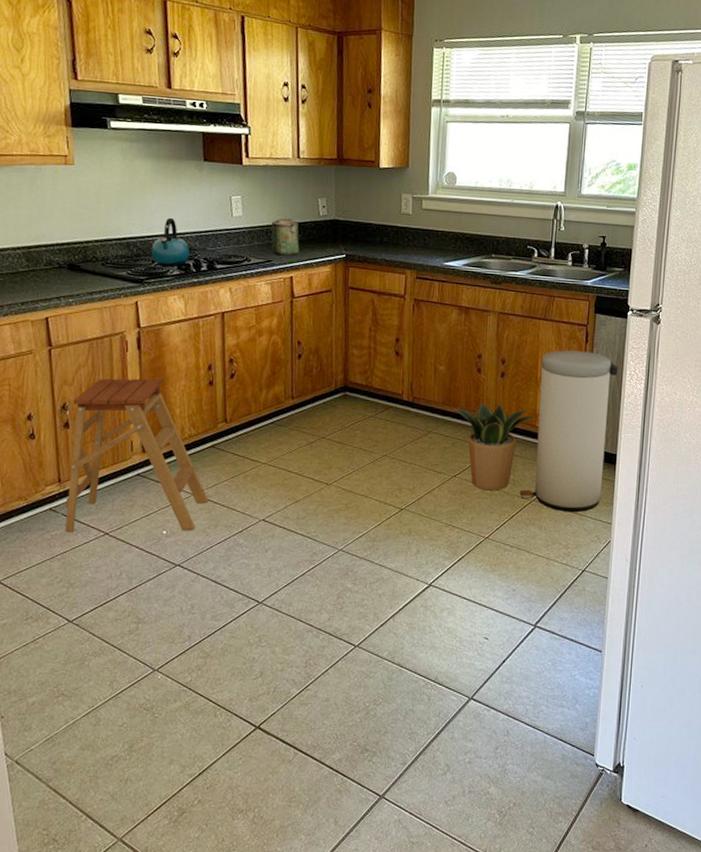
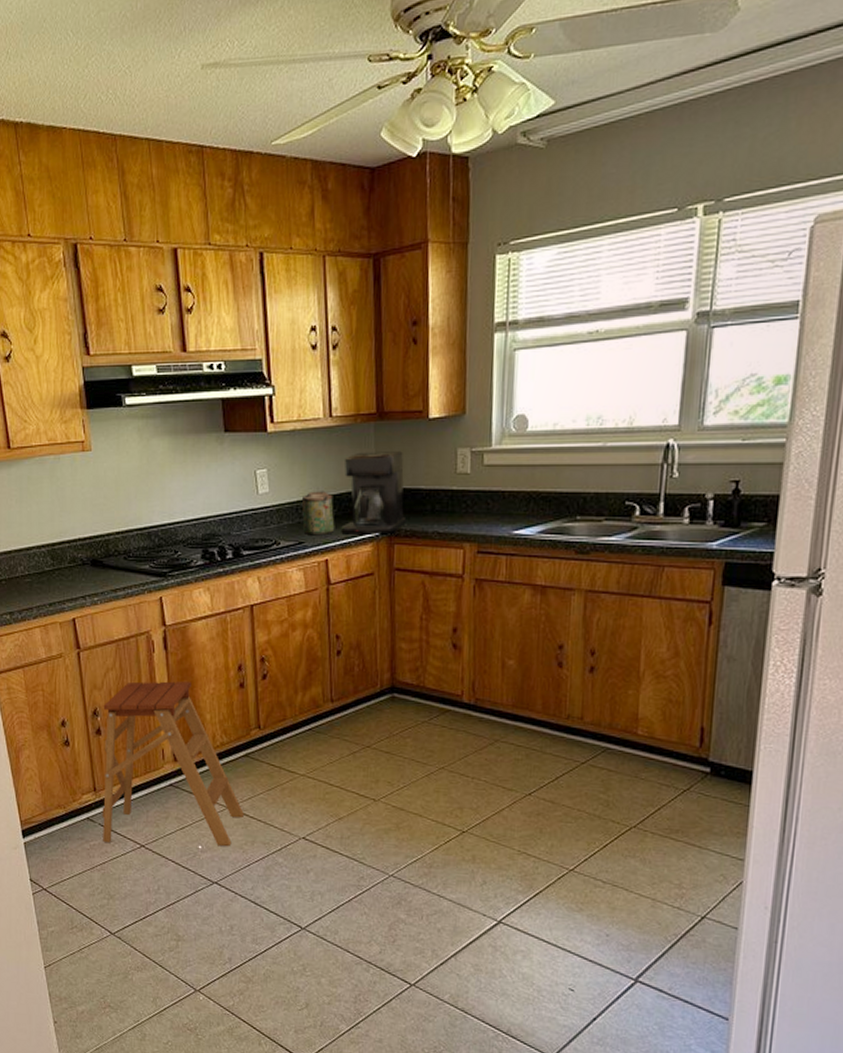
kettle: present [151,217,190,267] -> none [173,500,213,557]
coffee maker: none [305,189,360,258] -> present [341,451,407,535]
potted plant: present [453,403,538,491] -> none [527,705,640,814]
pedal bin: present [519,350,618,513] -> none [614,636,757,844]

